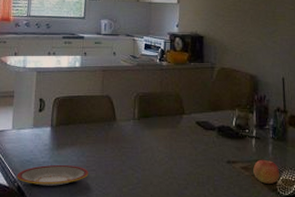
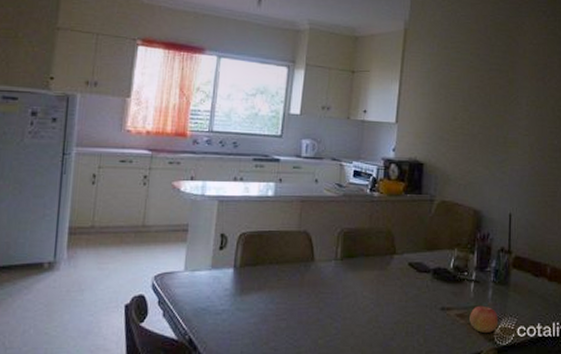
plate: present [17,165,89,186] -> none [188,314,278,338]

